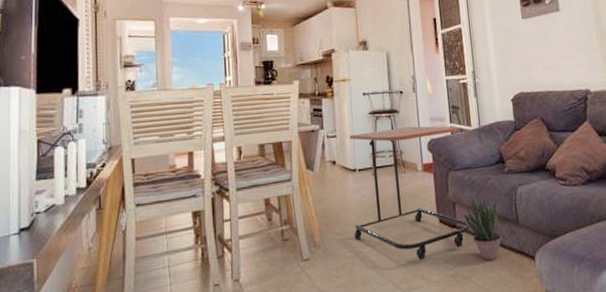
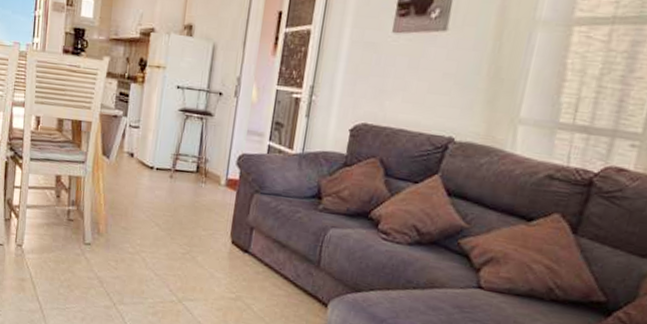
side table: present [349,126,471,261] -> none [139,129,277,276]
potted plant: present [463,197,502,261] -> none [259,227,299,296]

